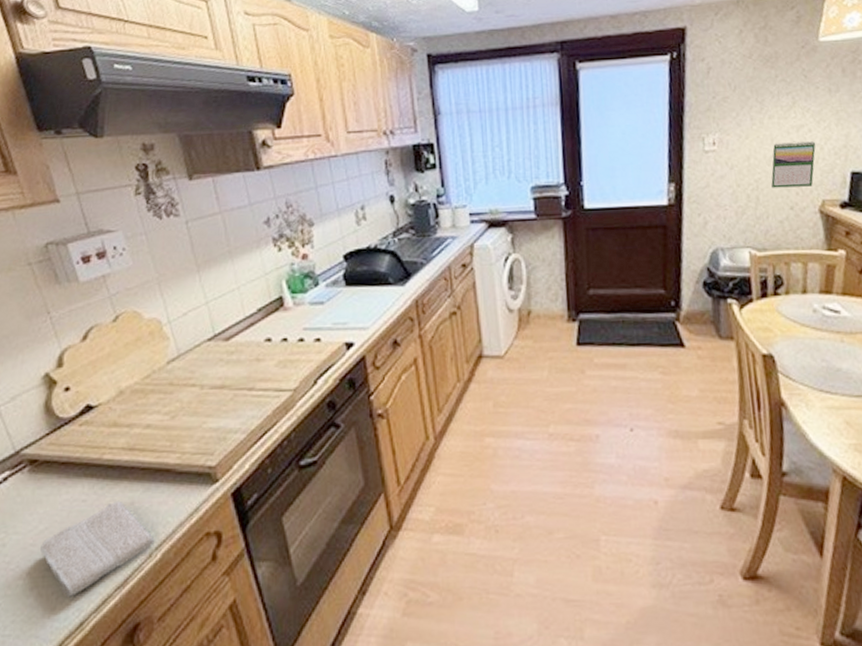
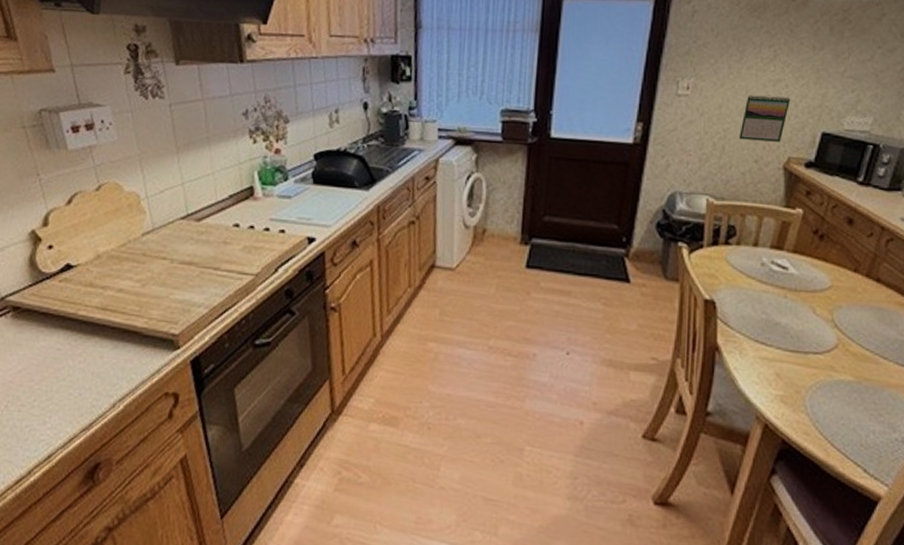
washcloth: present [40,502,155,597] -> none [18,354,119,432]

